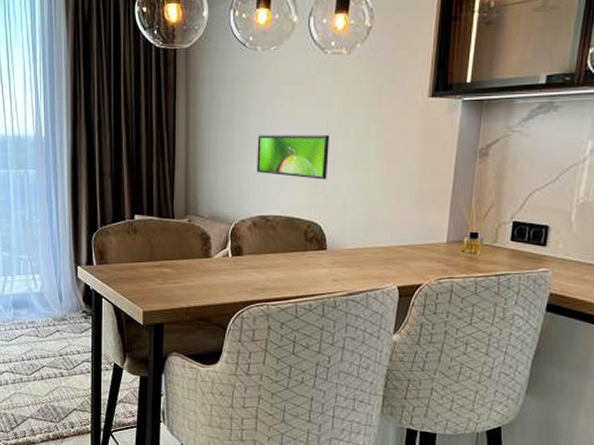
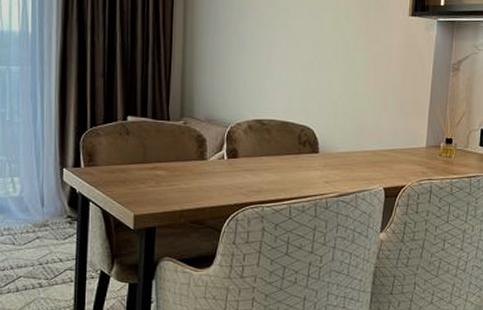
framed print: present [257,135,329,180] -> none [253,42,321,87]

